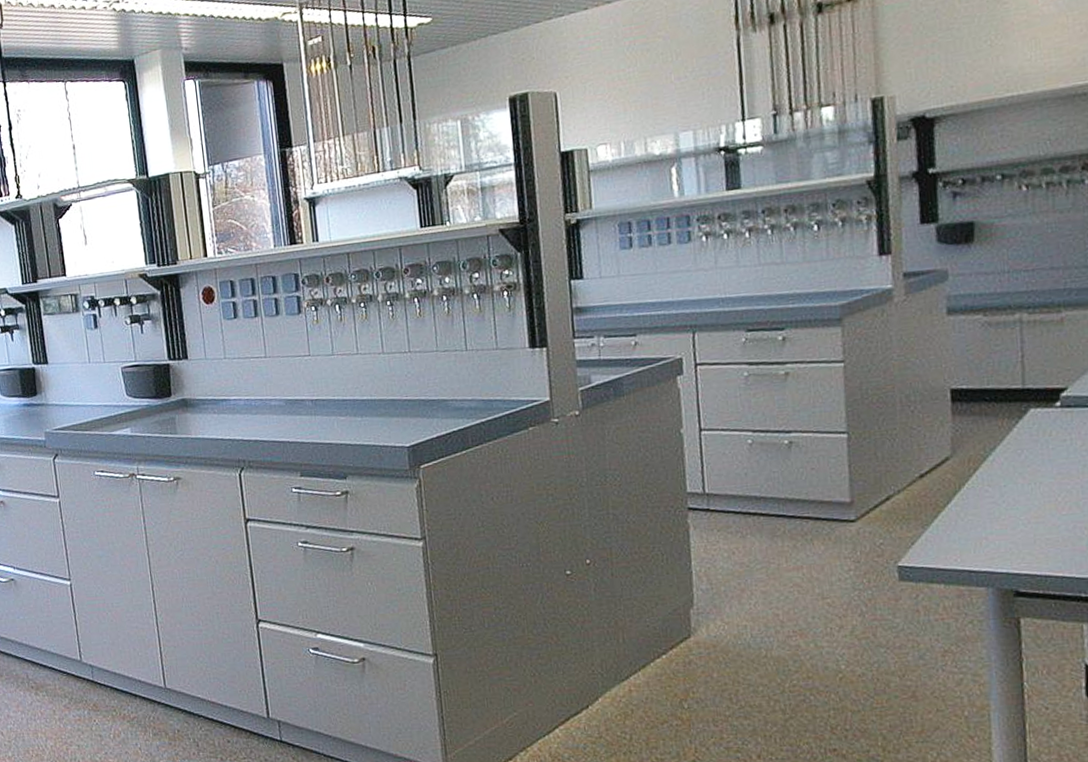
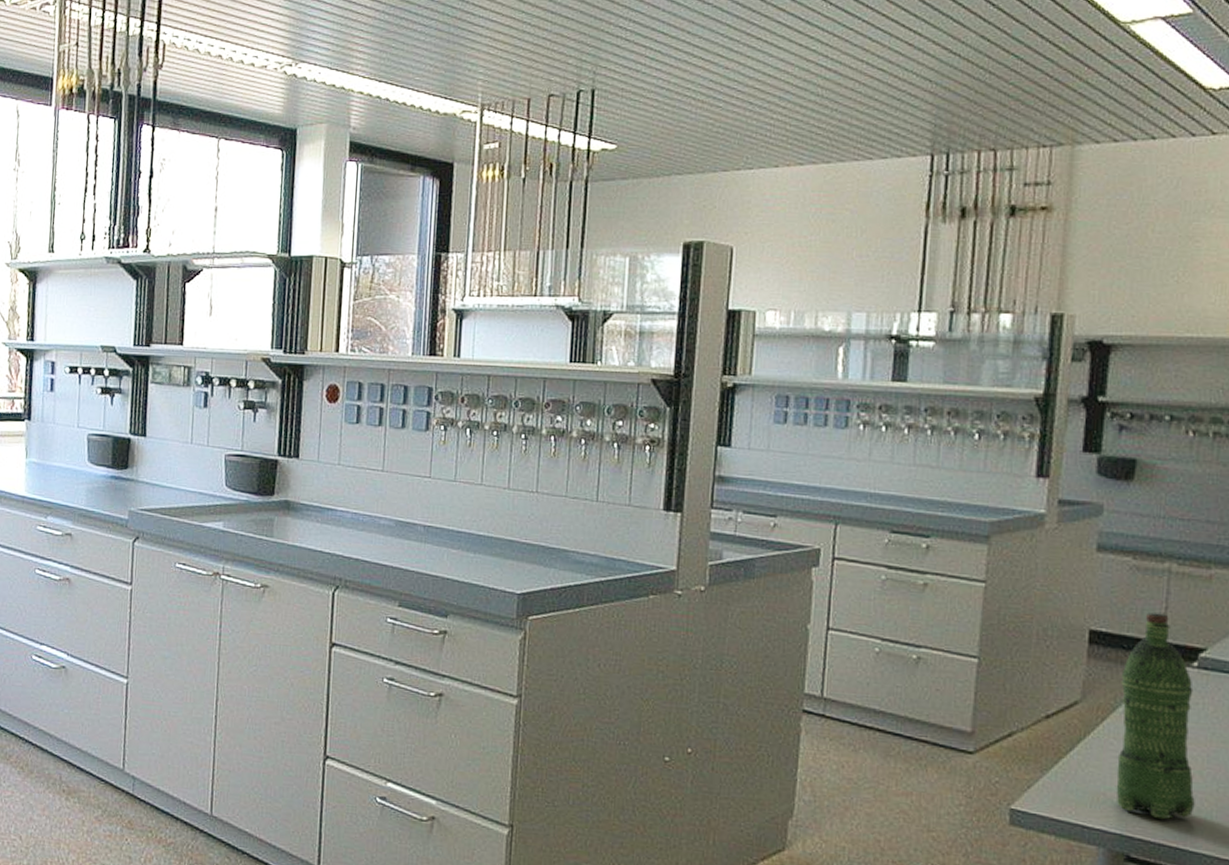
plastic bottle: none [987,362,1075,553] -> present [1116,612,1195,820]

